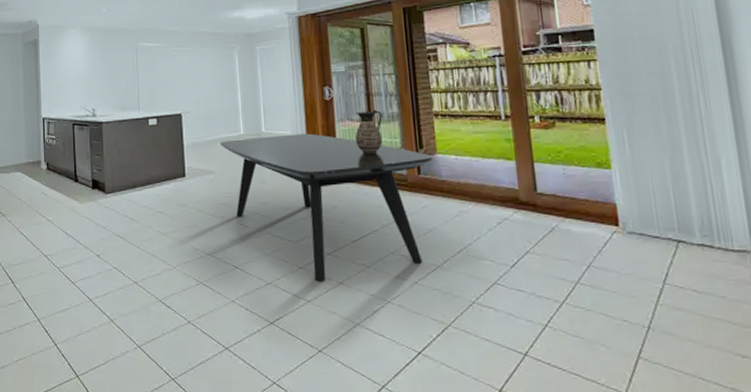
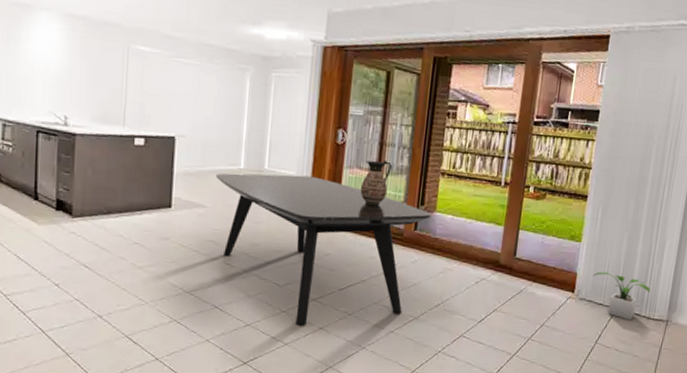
potted plant: none [638,199,719,254] -> present [594,271,651,321]

